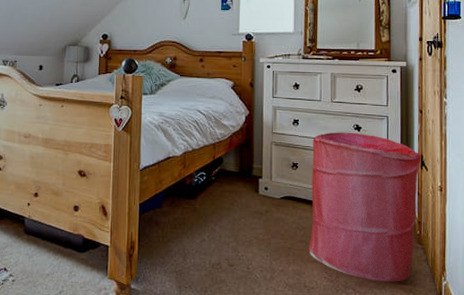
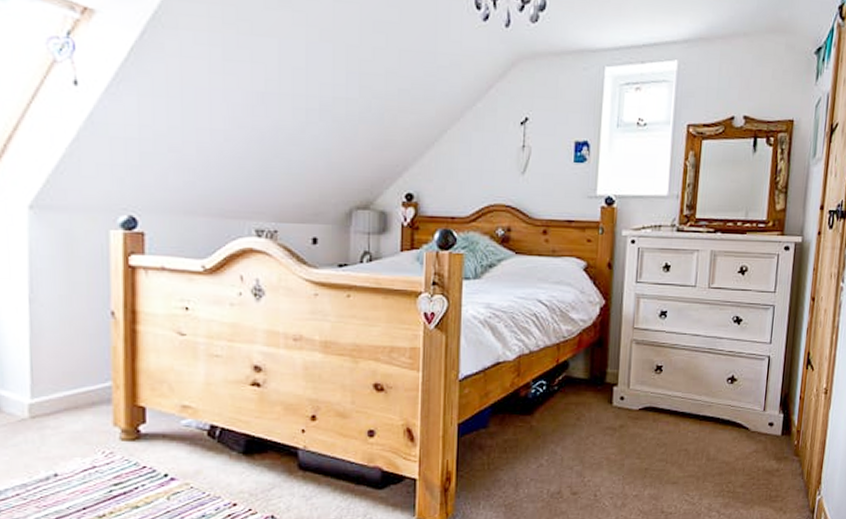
laundry hamper: present [309,132,421,282] -> none [669,325,808,501]

